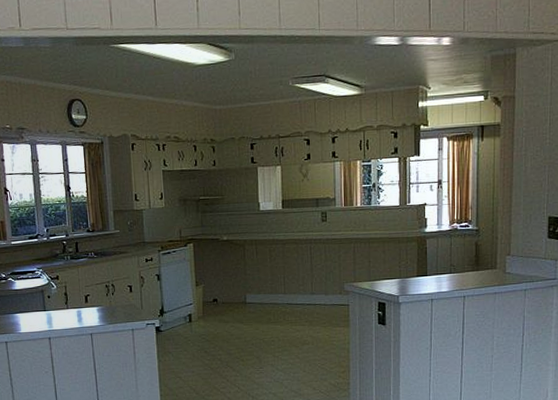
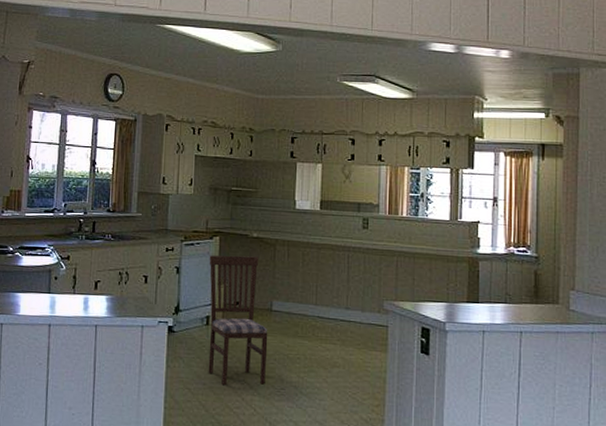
dining chair: none [185,257,246,371] -> present [208,255,268,386]

